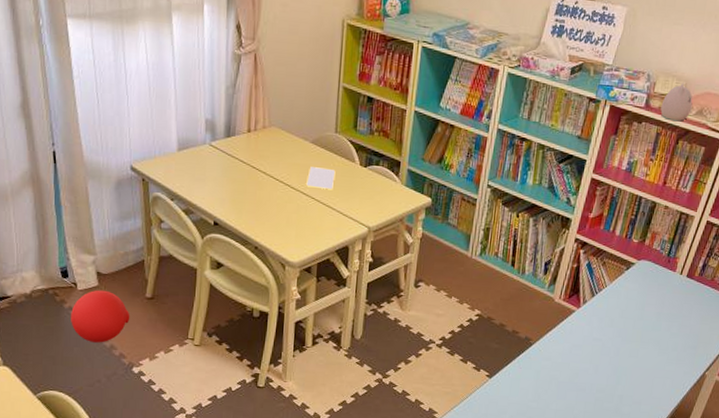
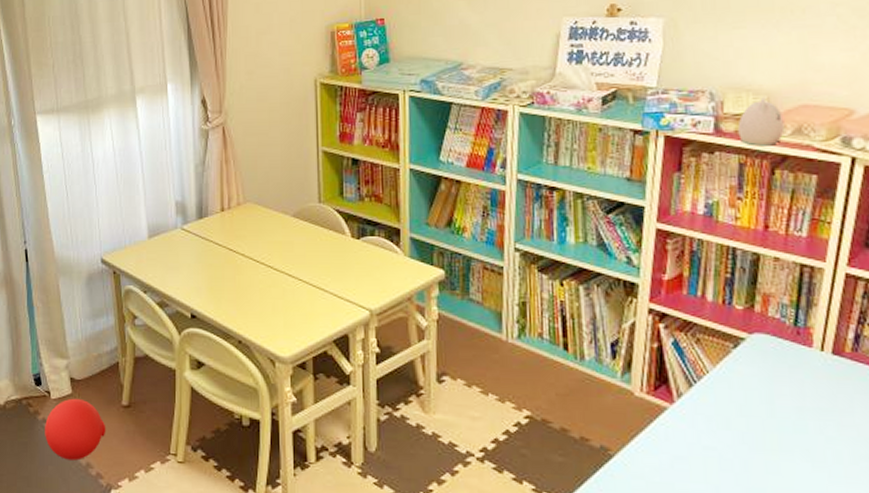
paper: present [306,167,336,189] -> none [291,244,324,268]

